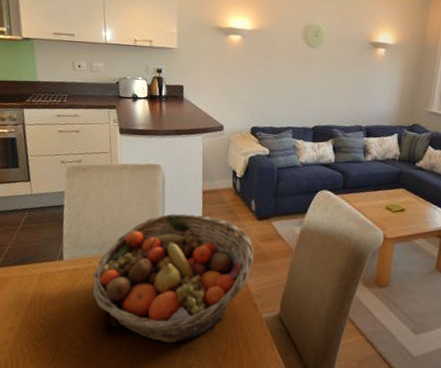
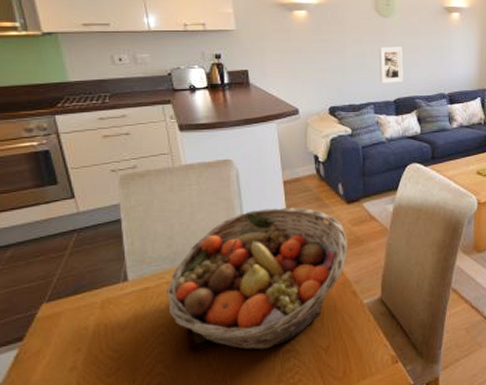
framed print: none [301,75,326,111] -> present [380,46,403,84]

